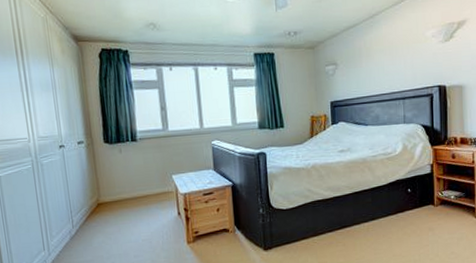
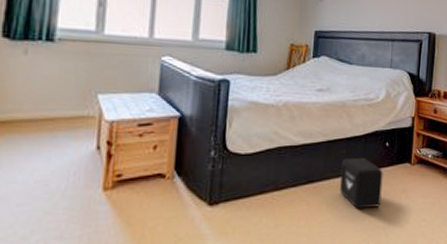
air purifier: none [369,204,410,247] -> present [339,158,383,209]

